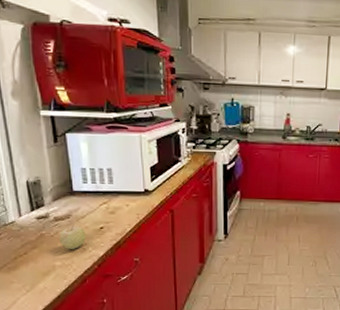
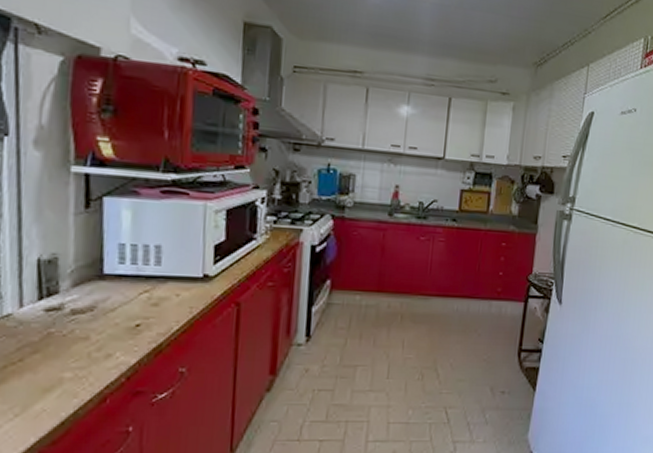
fruit: present [59,226,86,249] -> none [74,322,114,355]

